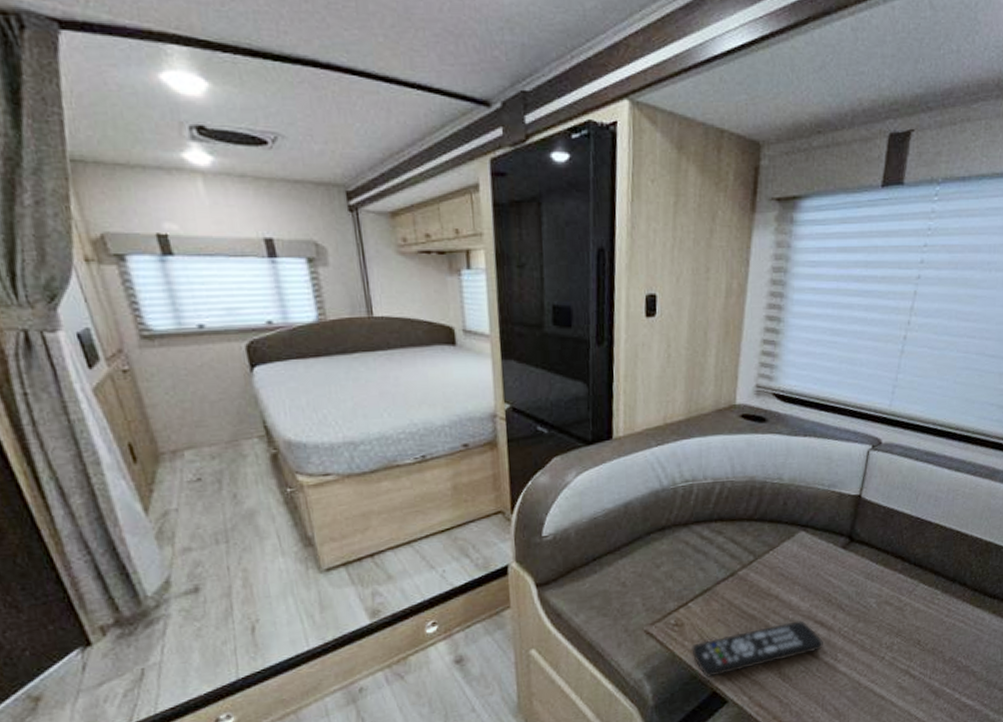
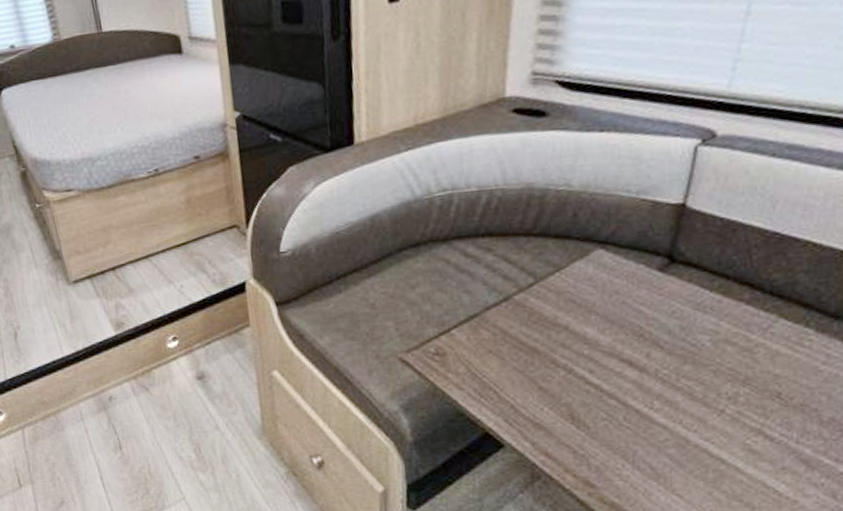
remote control: present [691,620,824,679] -> none [456,357,635,417]

